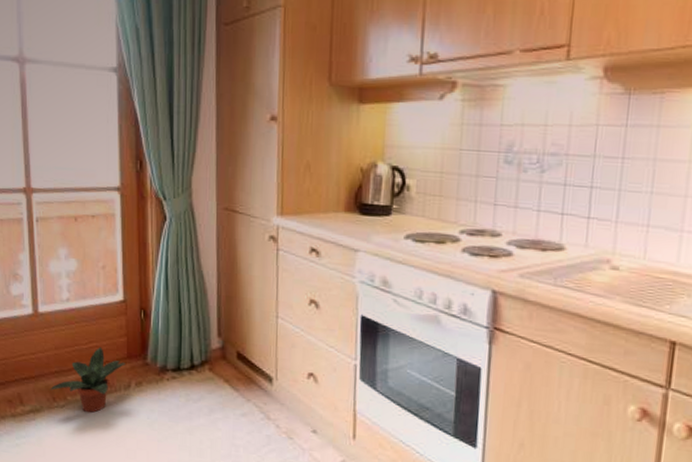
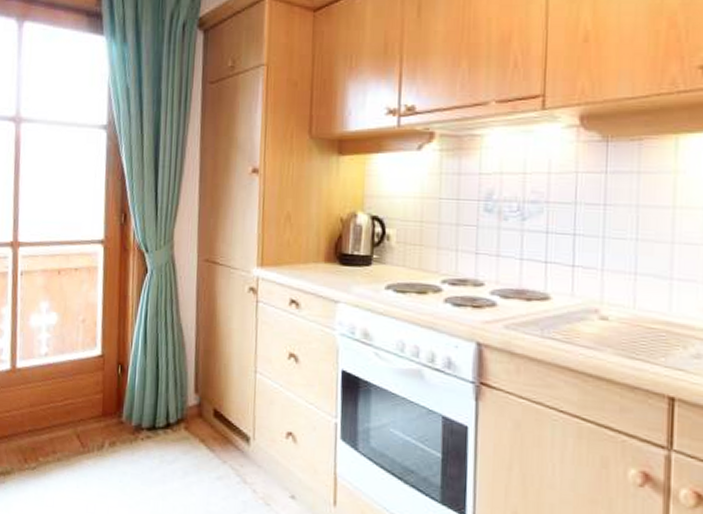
potted plant: present [50,346,125,413] -> none [22,404,100,475]

